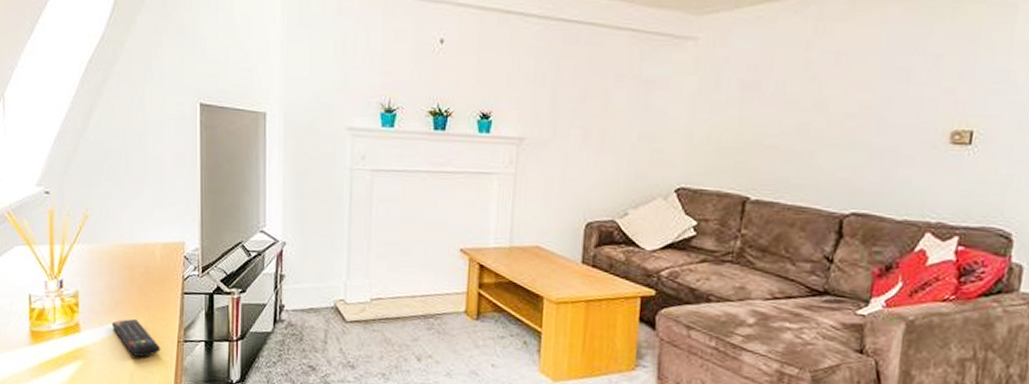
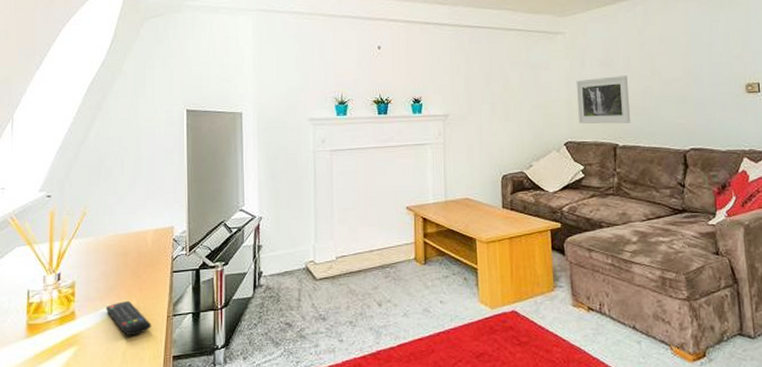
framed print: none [700,104,778,171] -> present [576,75,630,124]

